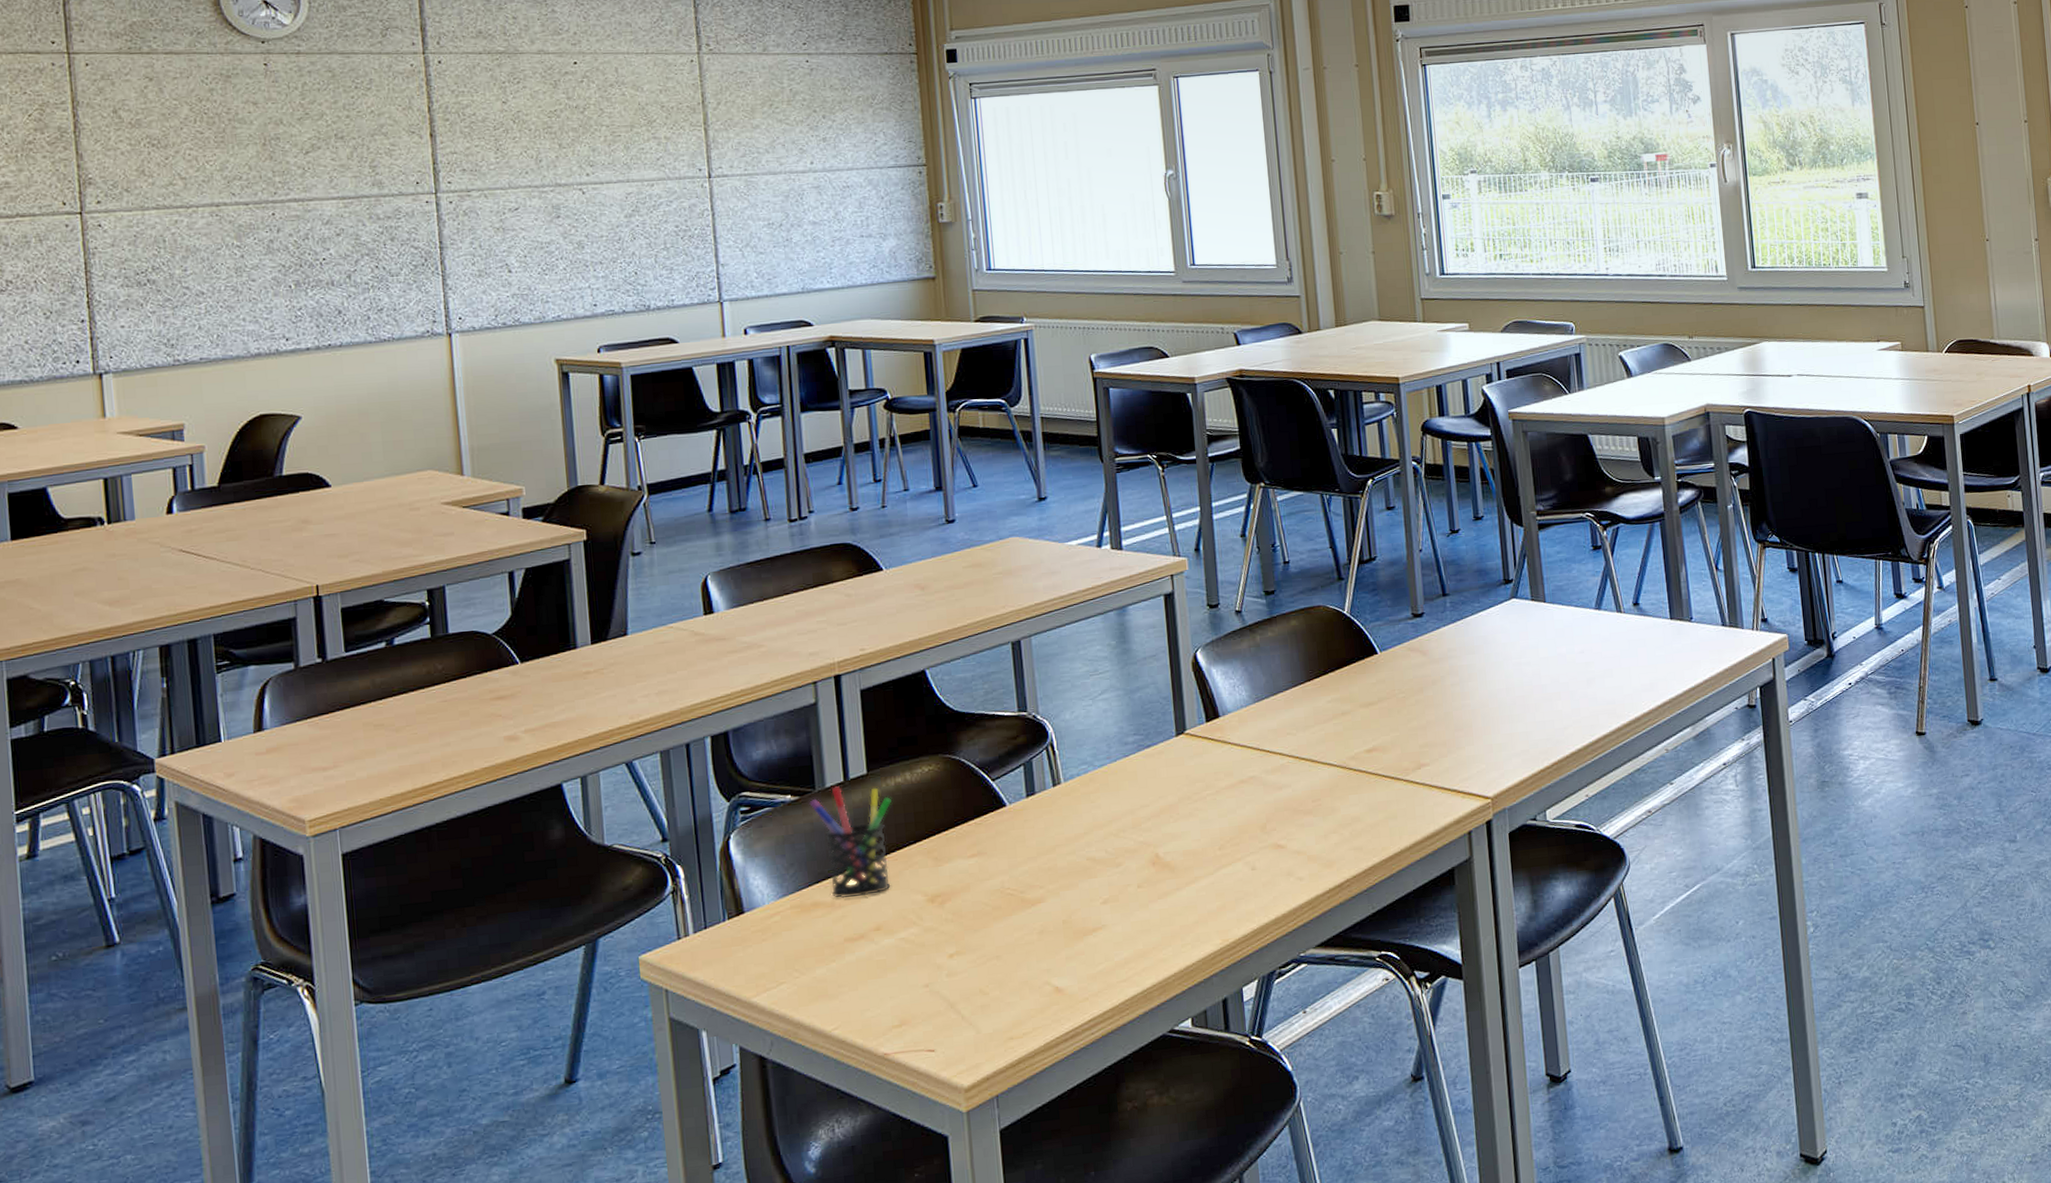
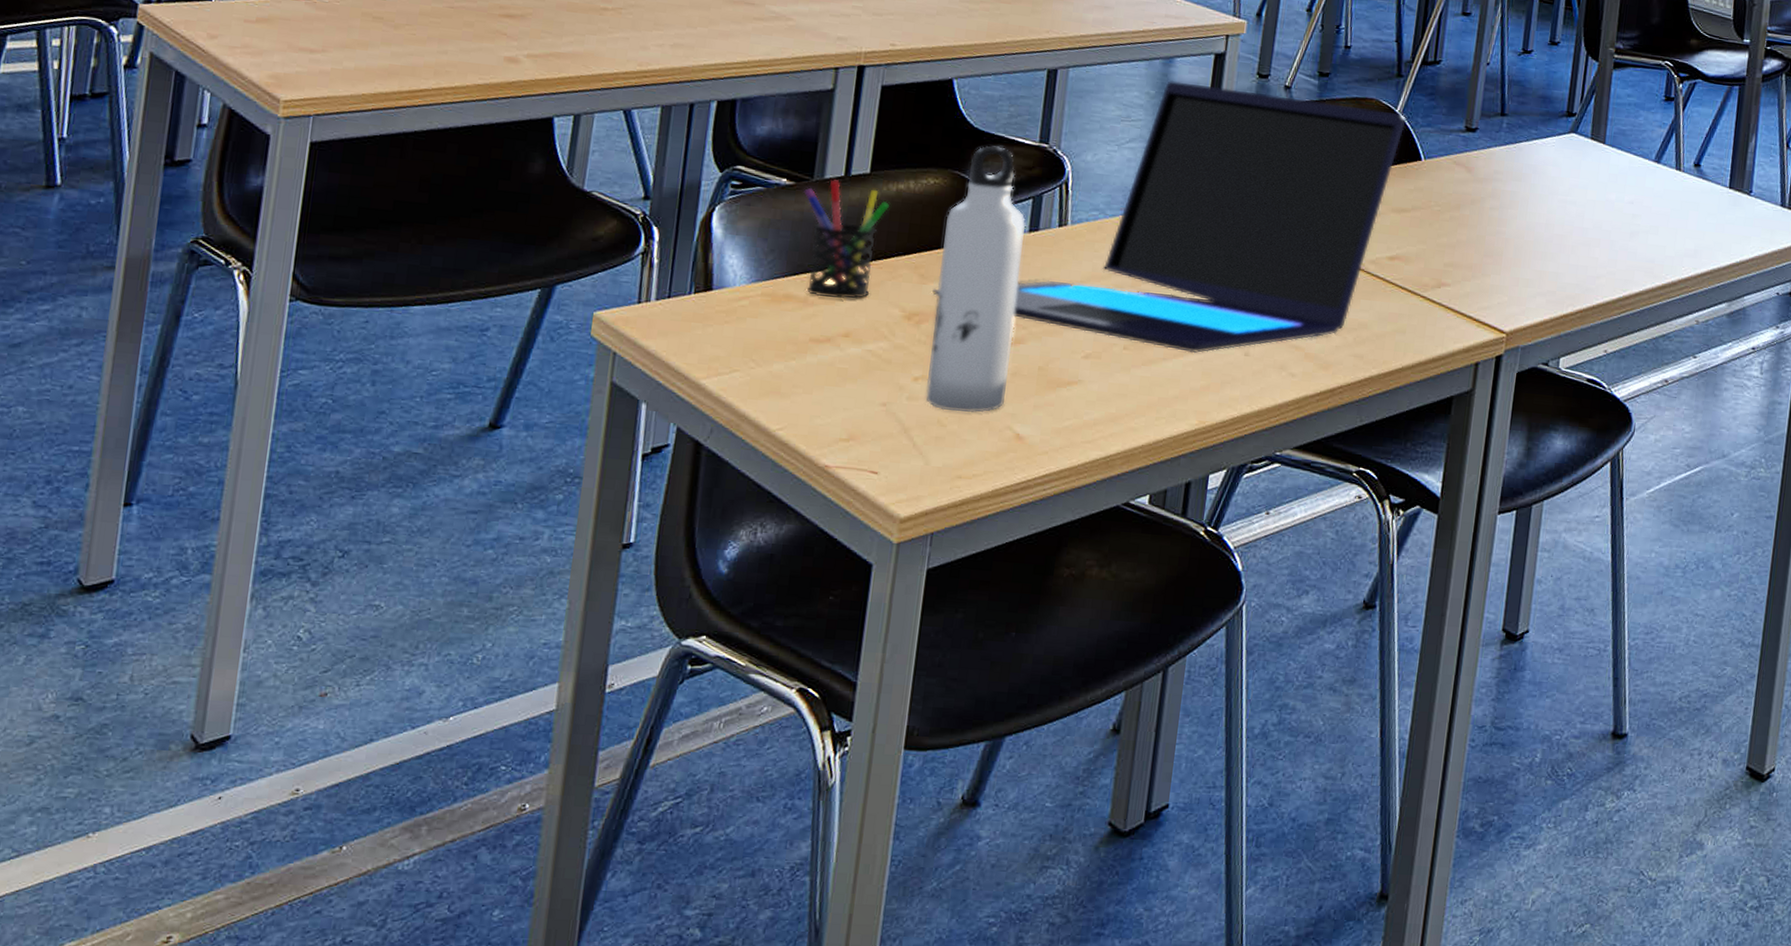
water bottle: none [946,723,1038,980] -> present [925,145,1026,413]
laptop: none [949,613,1356,880] -> present [932,81,1406,354]

